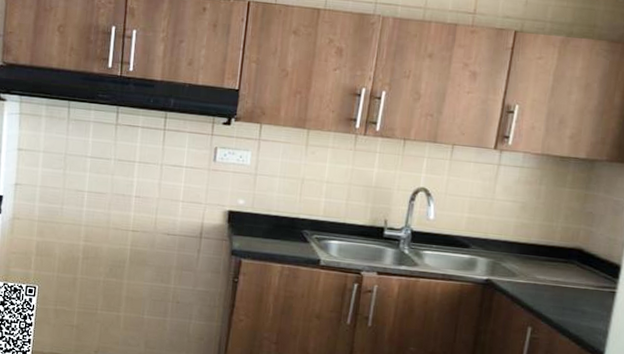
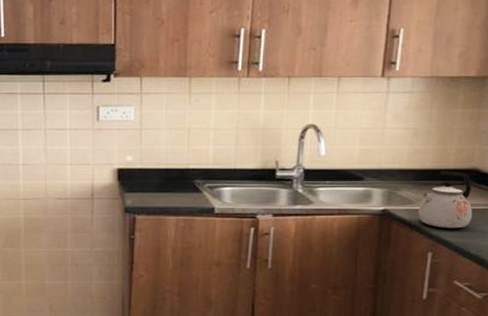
kettle: none [521,247,575,306] -> present [418,171,473,229]

